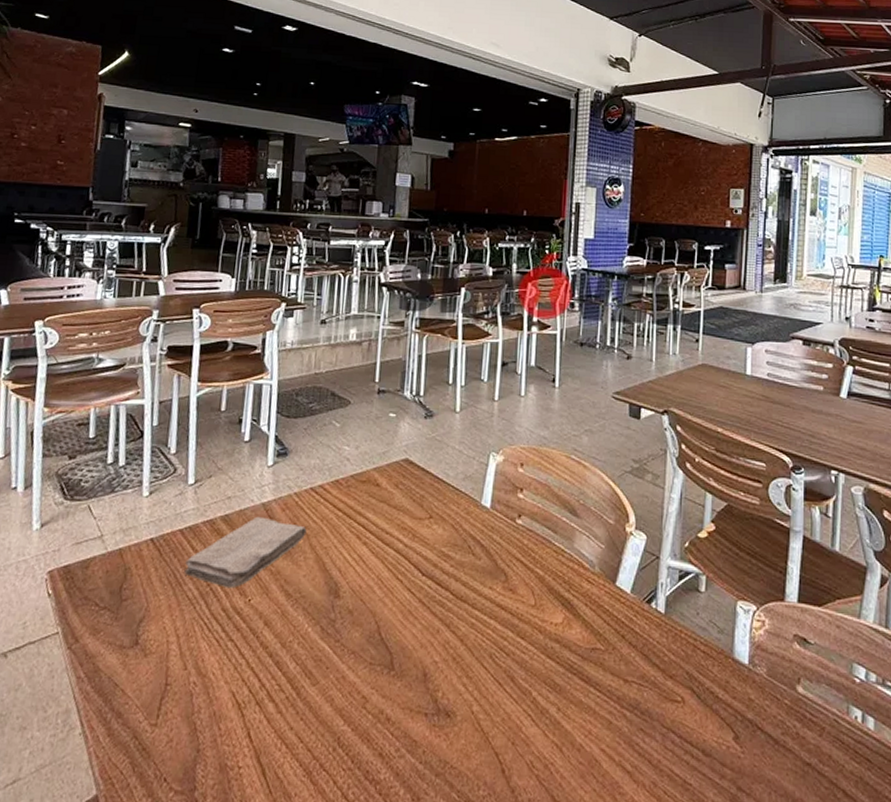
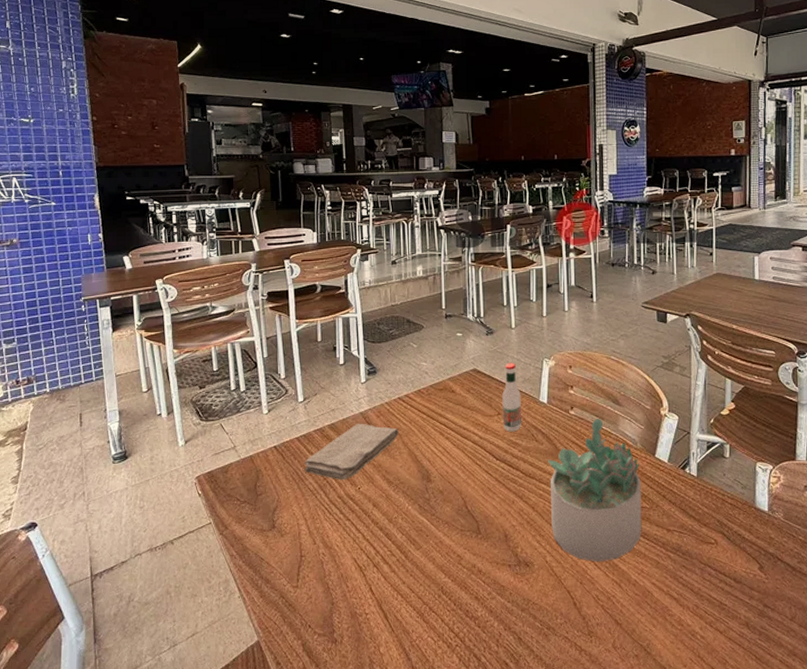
tabasco sauce: none [434,454,460,541] -> present [502,363,522,432]
succulent plant: none [482,530,596,718] -> present [548,417,642,562]

